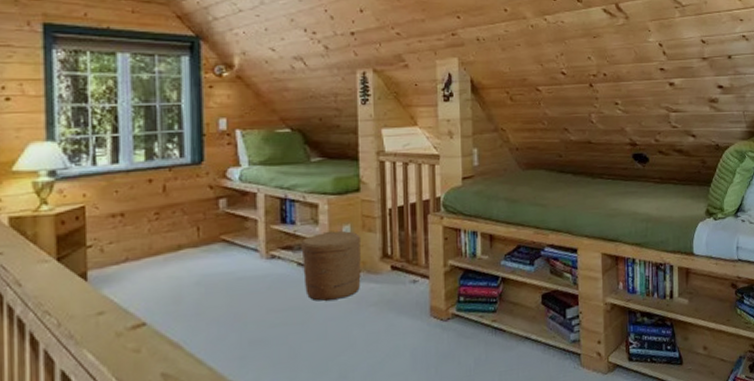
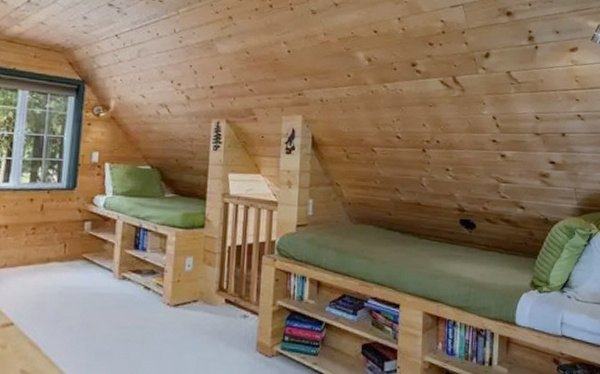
woven basket: present [301,231,362,301] -> none [148,262,202,324]

